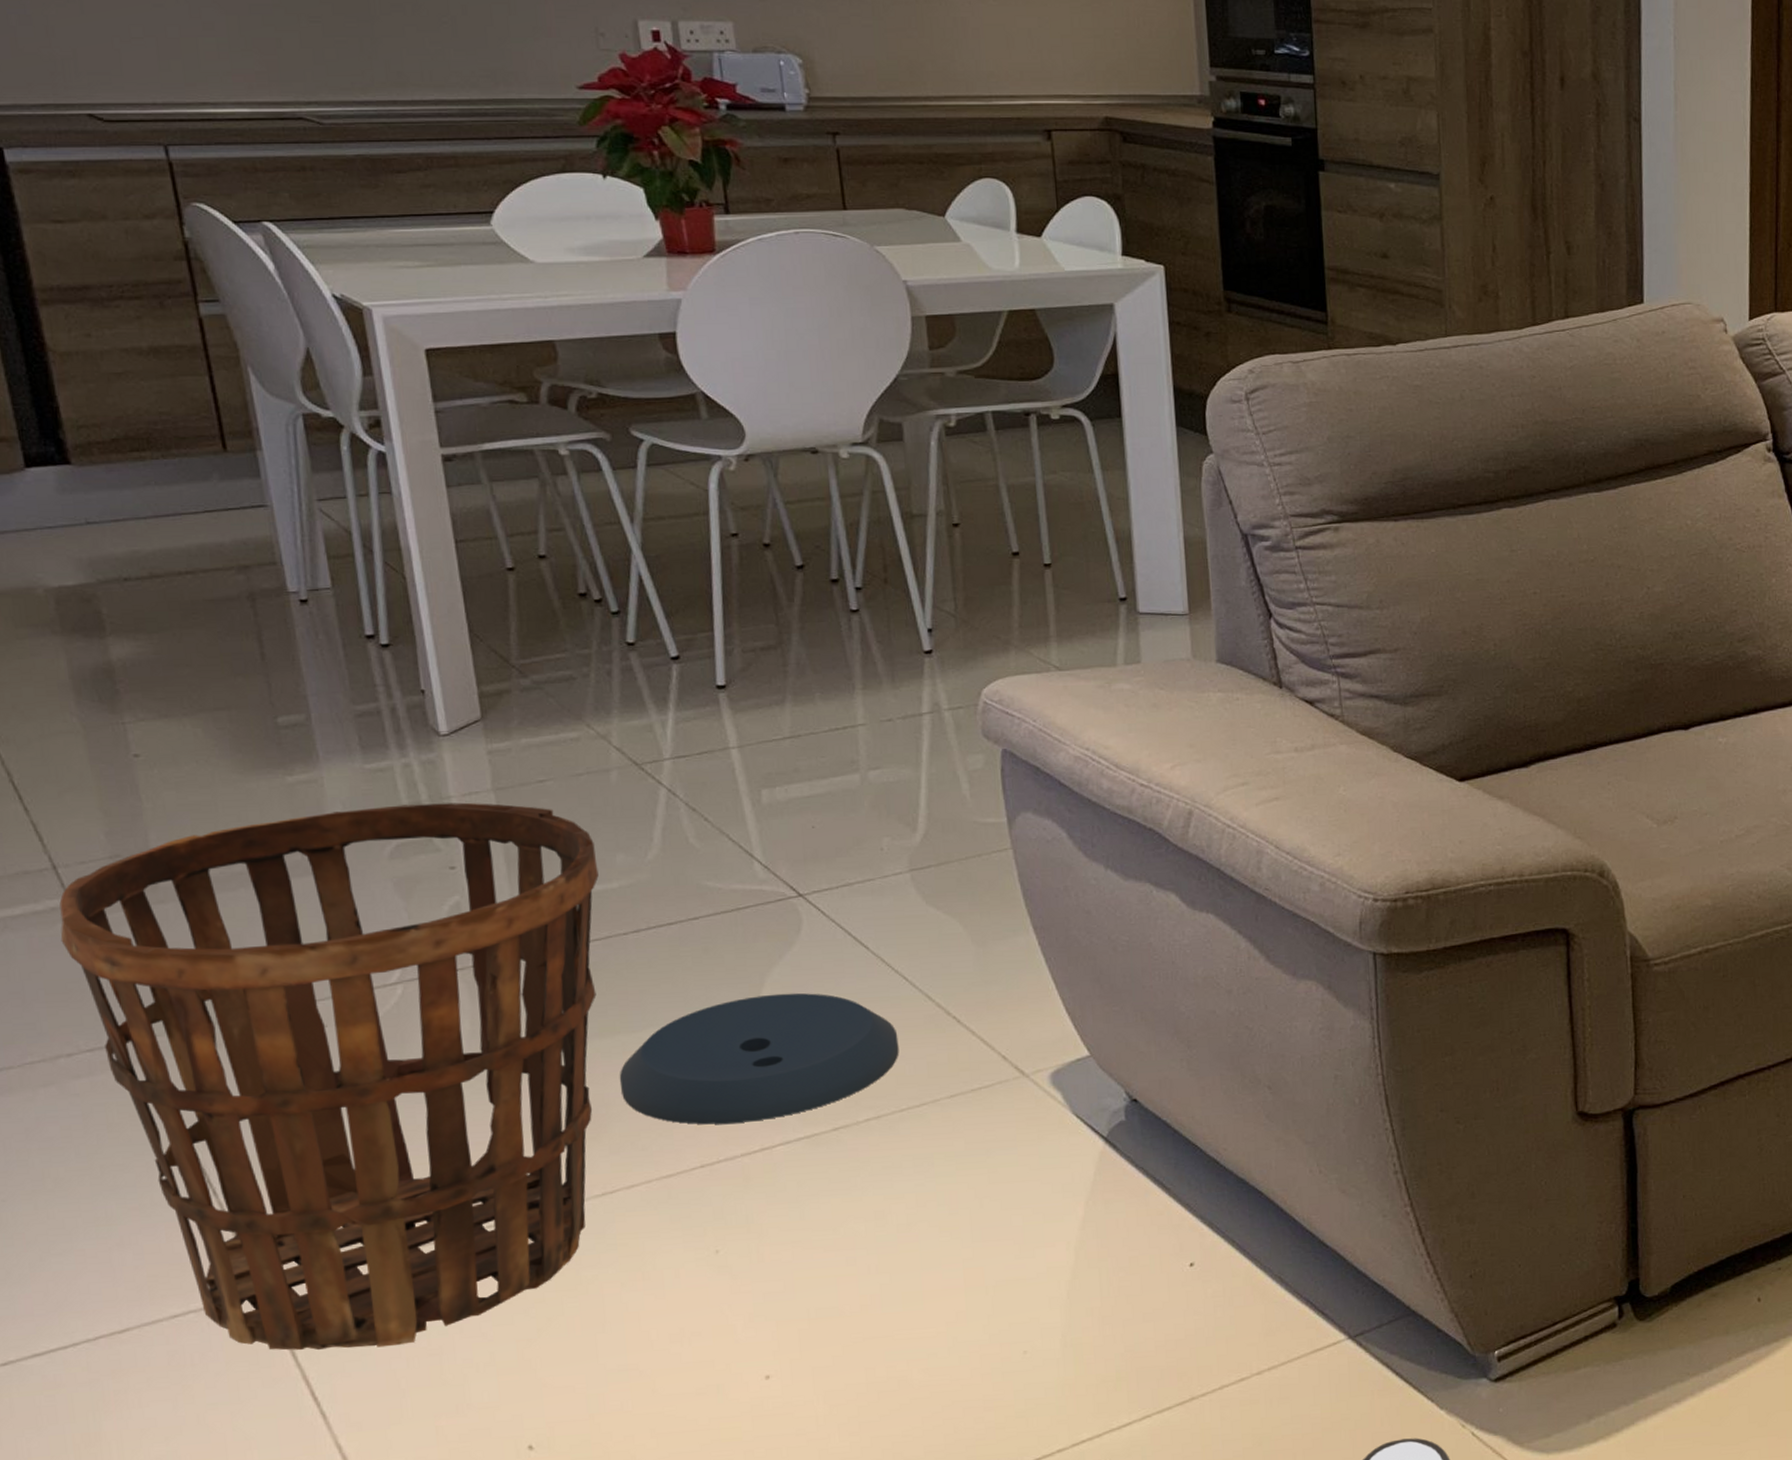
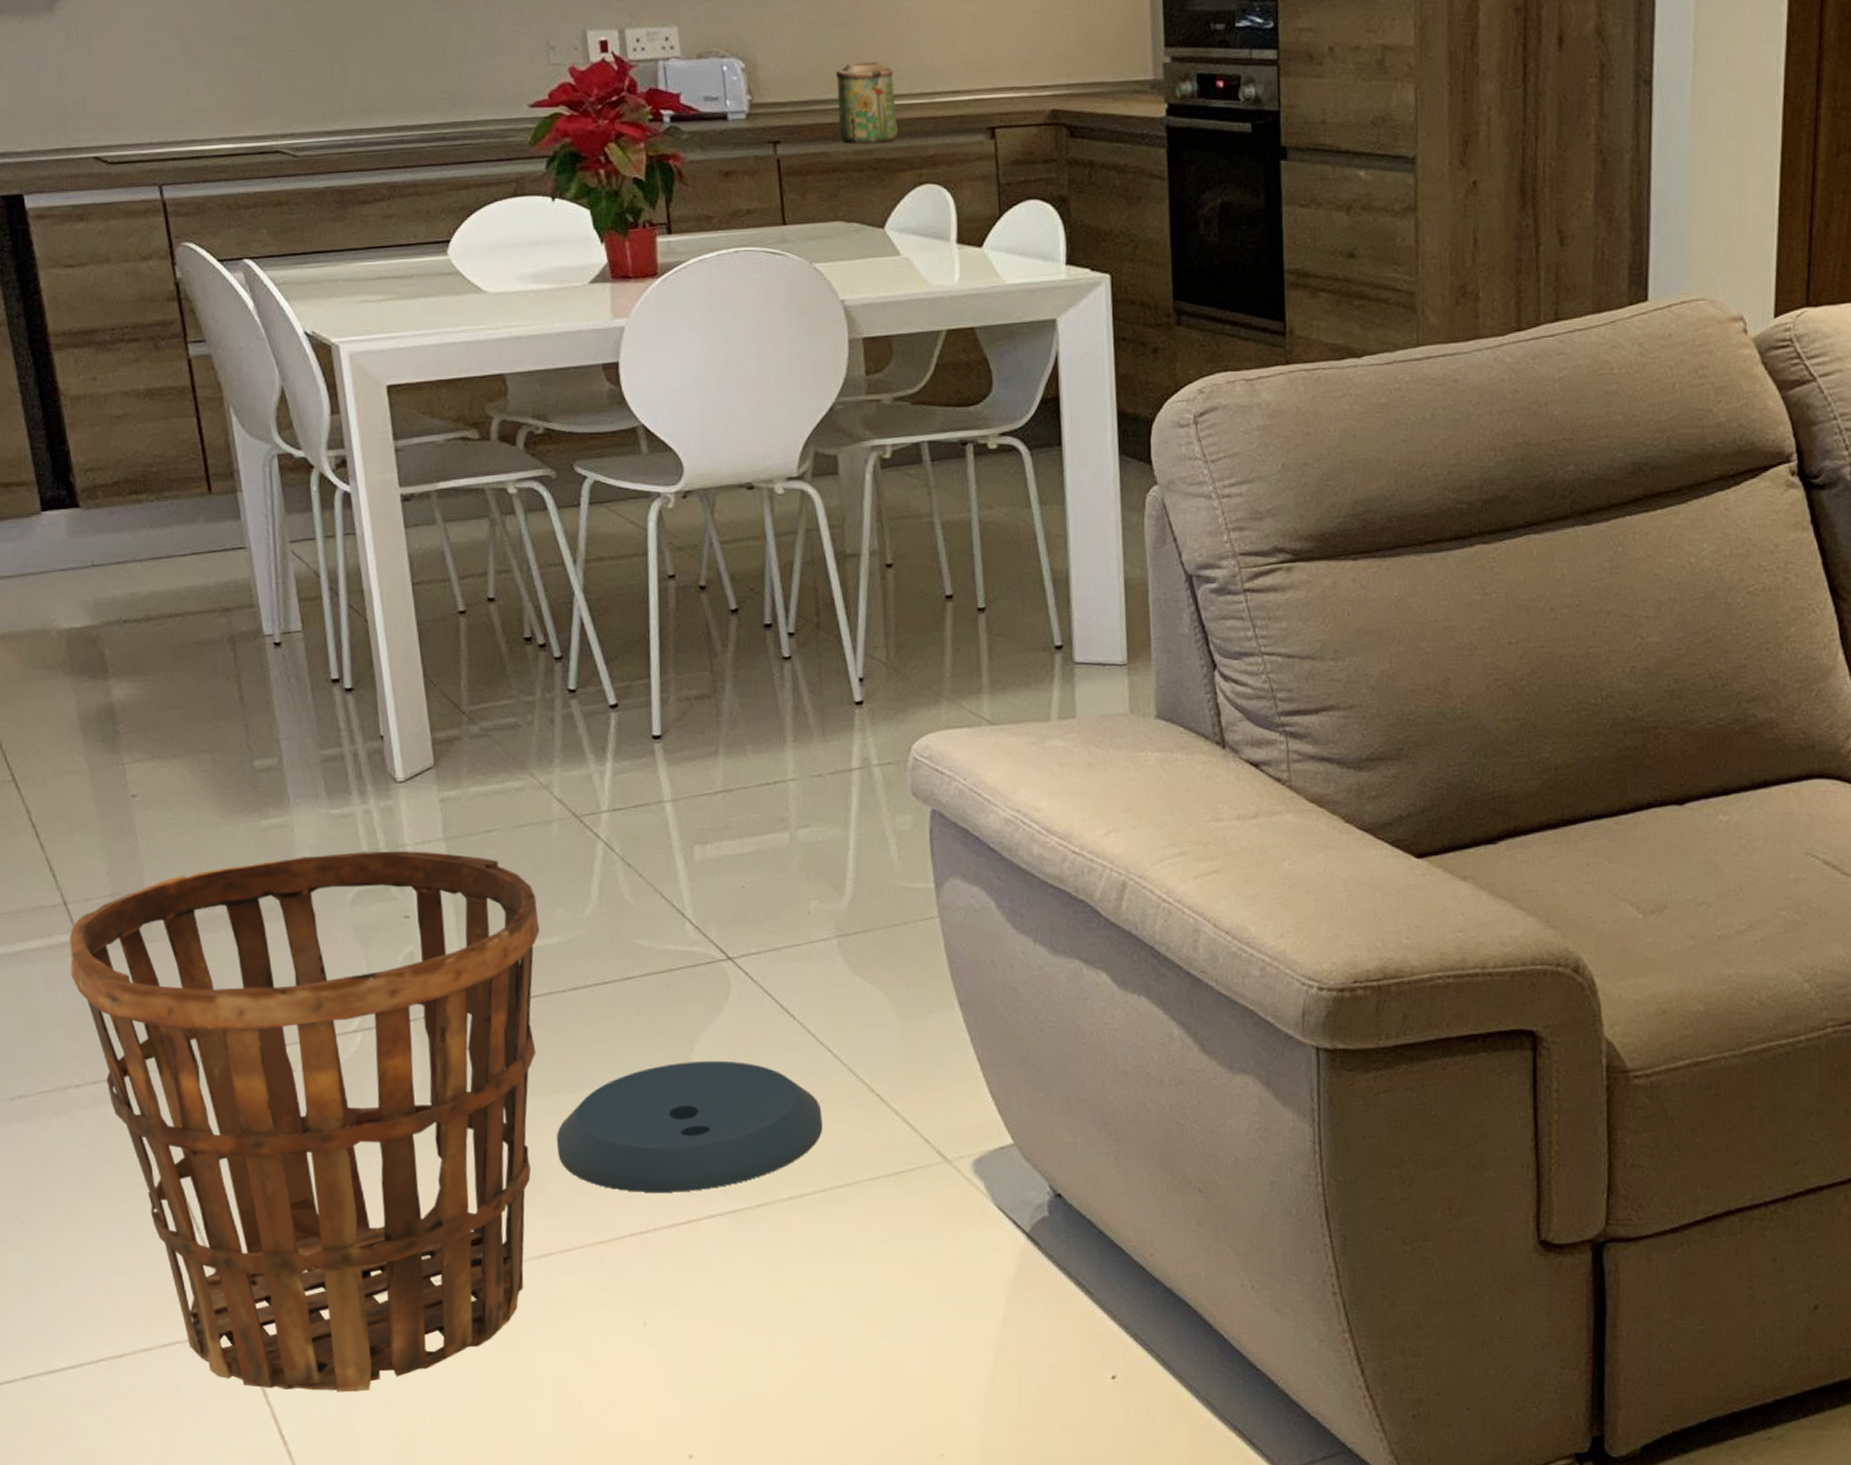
canister: none [894,64,956,140] -> present [836,61,898,145]

